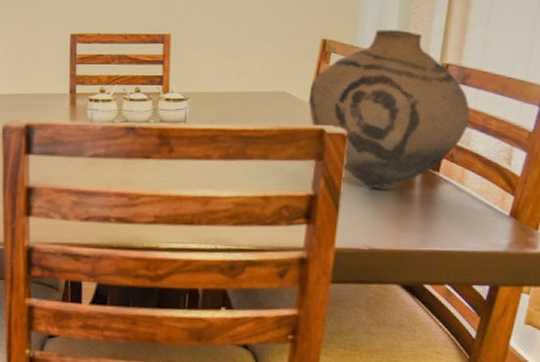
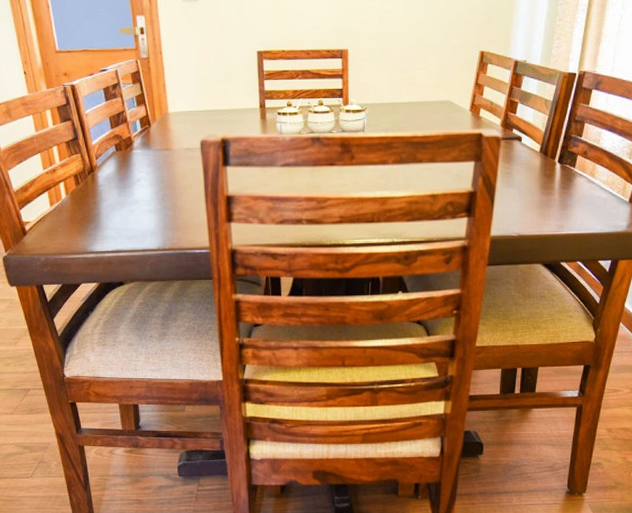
vase: present [309,30,470,188] -> none [469,42,601,183]

